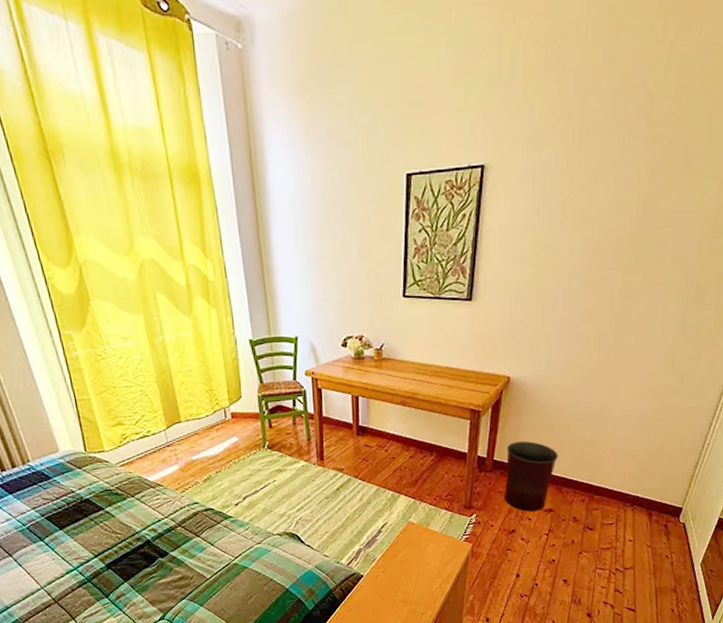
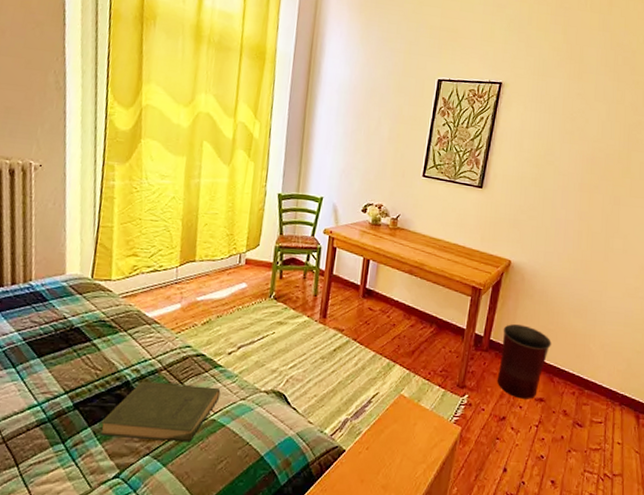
book: none [134,536,237,588] -> present [100,381,221,443]

